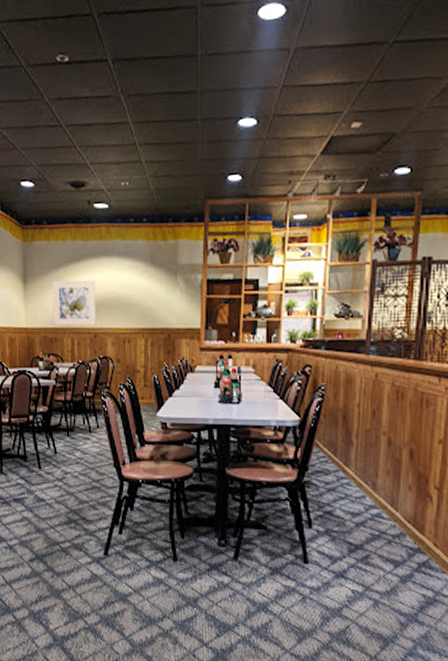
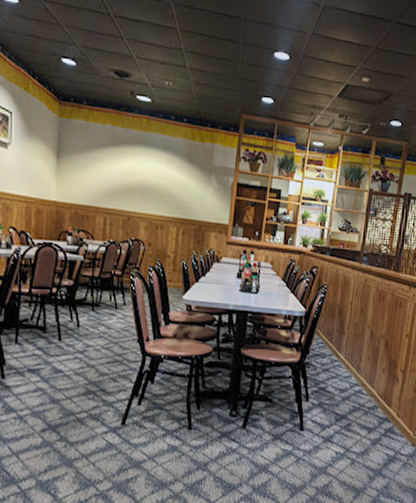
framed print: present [52,280,97,326] -> none [86,161,133,209]

